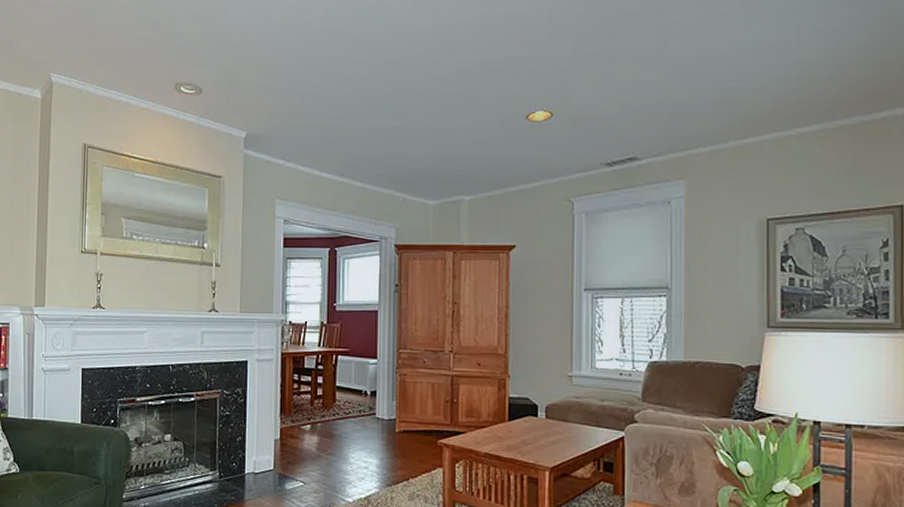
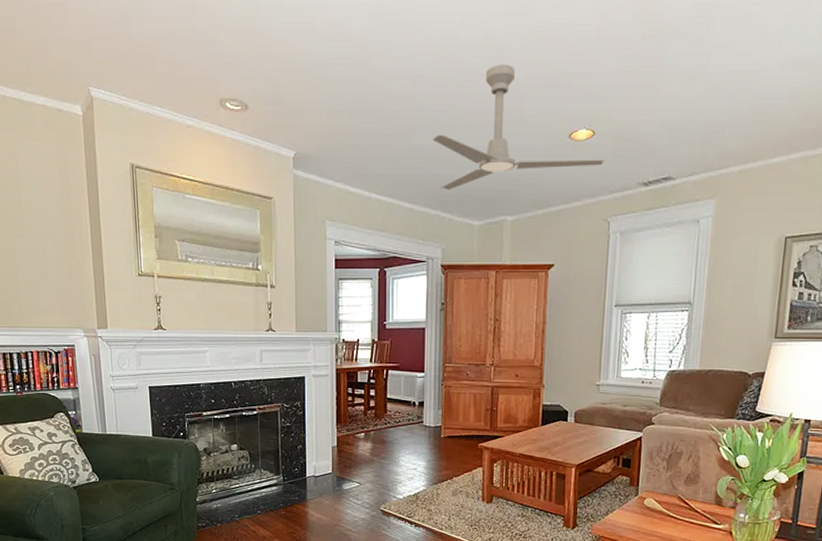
ceiling fan: none [385,50,566,171] -> present [432,64,606,191]

